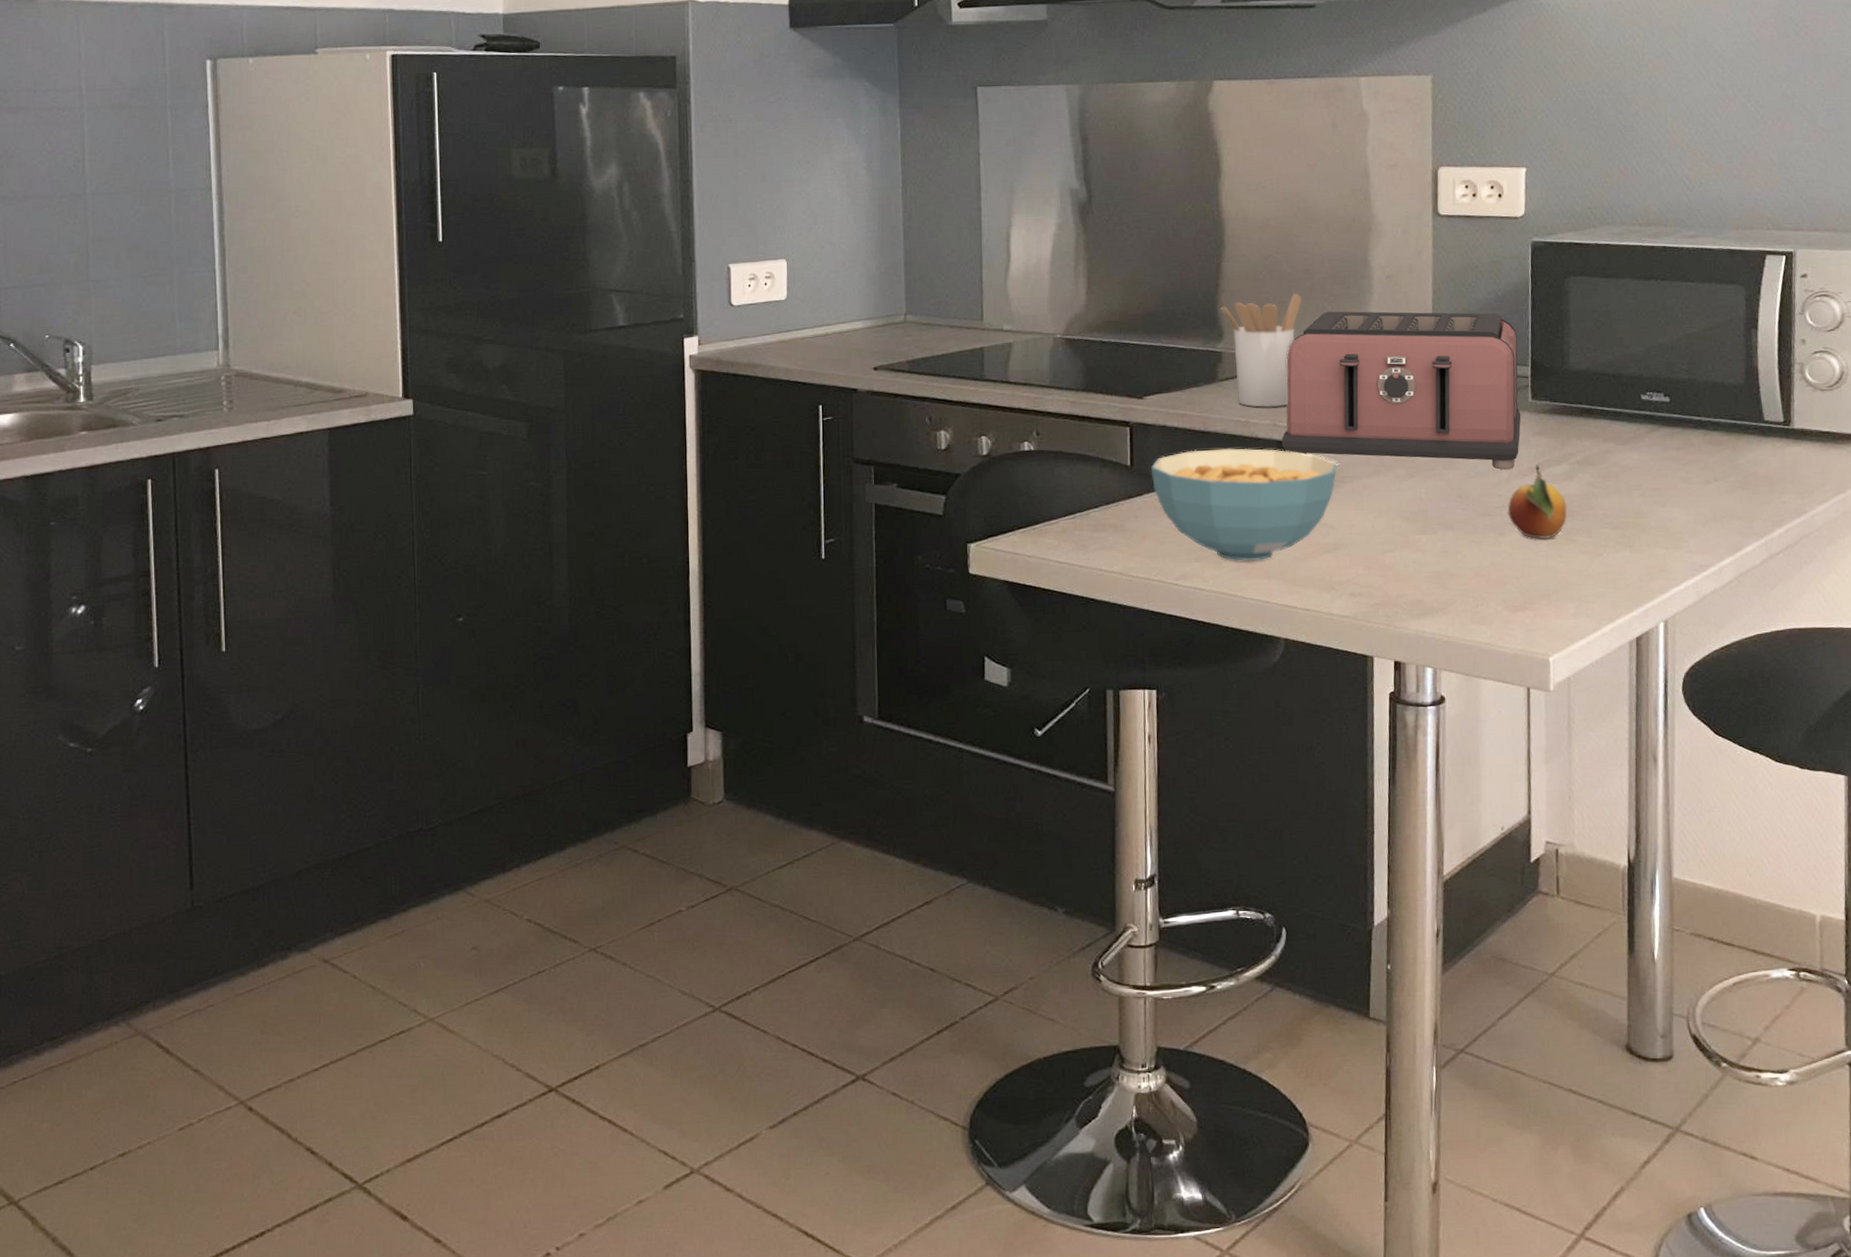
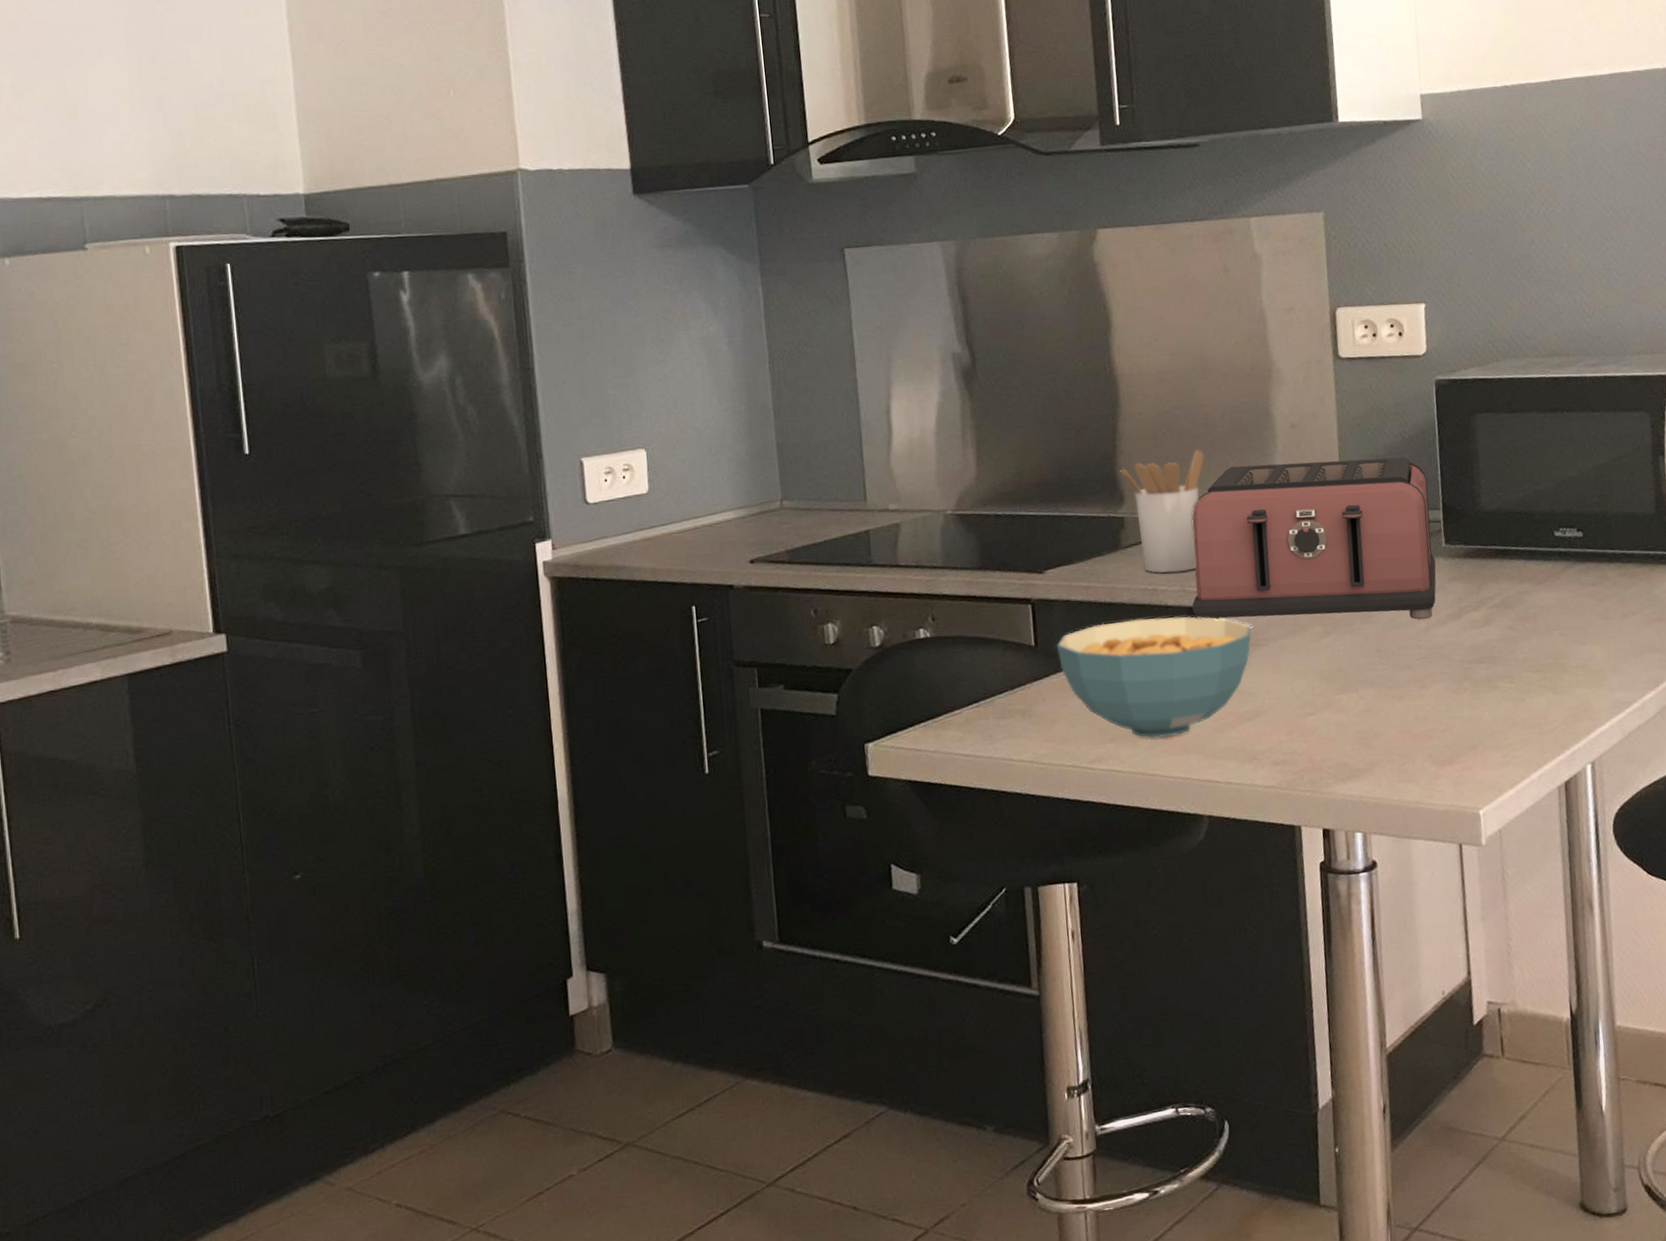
fruit: present [1507,462,1568,539] -> none [1428,609,1489,689]

